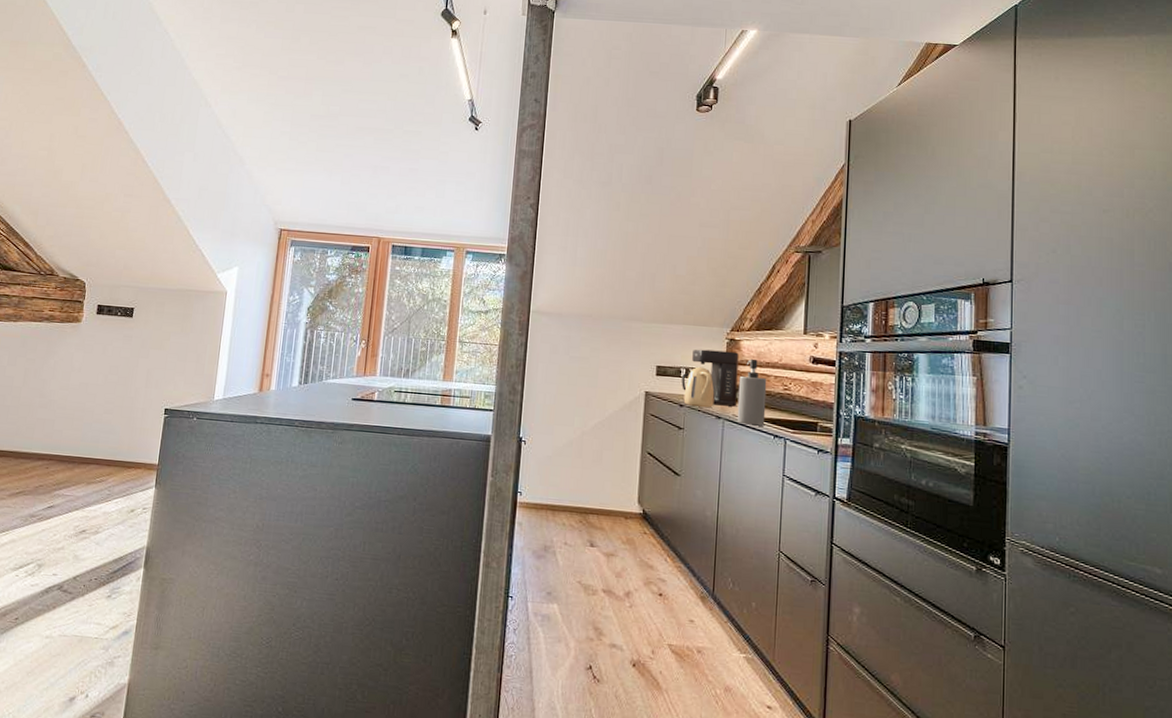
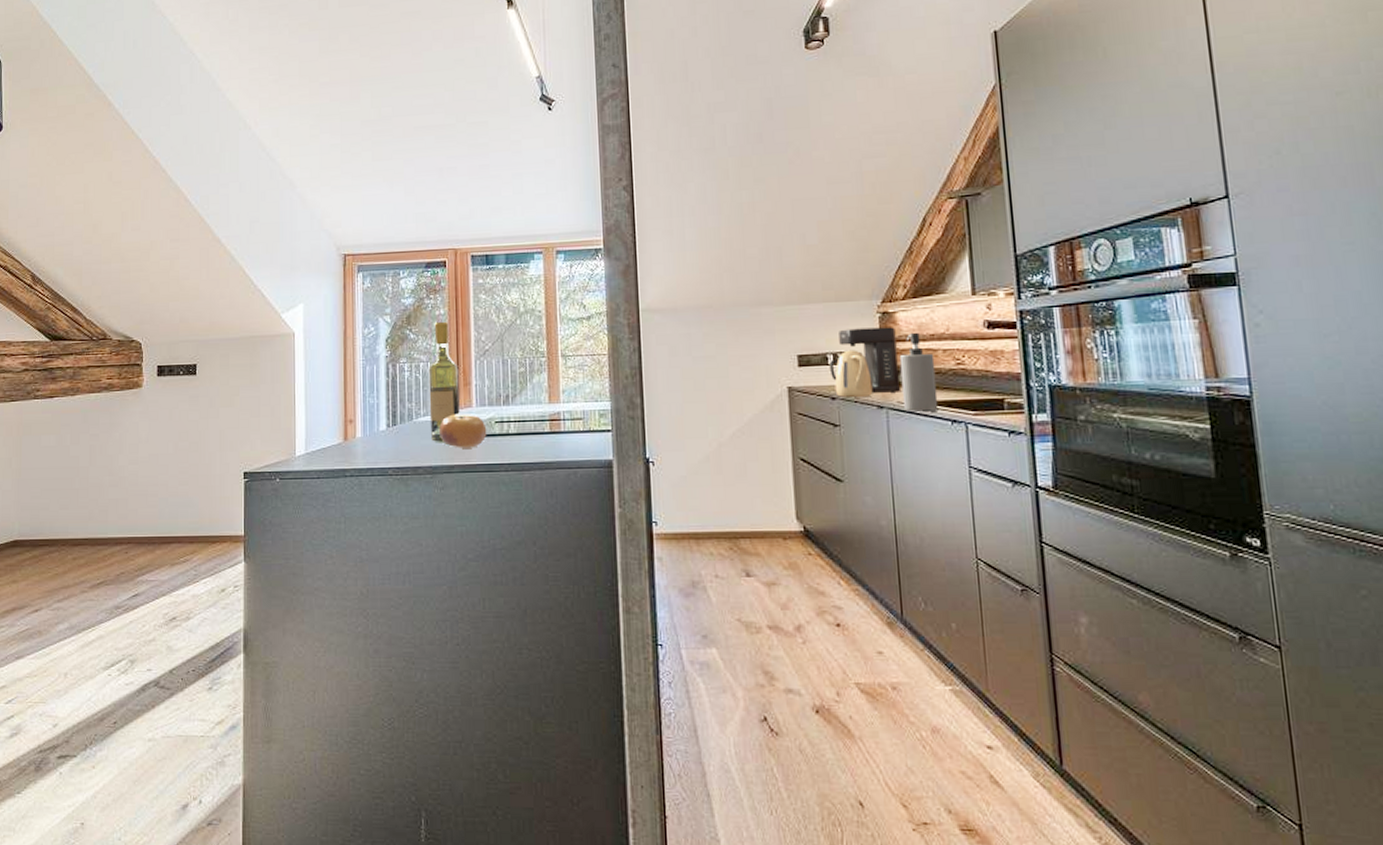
bottle: none [336,298,369,403] -> present [428,321,460,442]
fruit: none [344,380,387,411] -> present [439,413,487,448]

